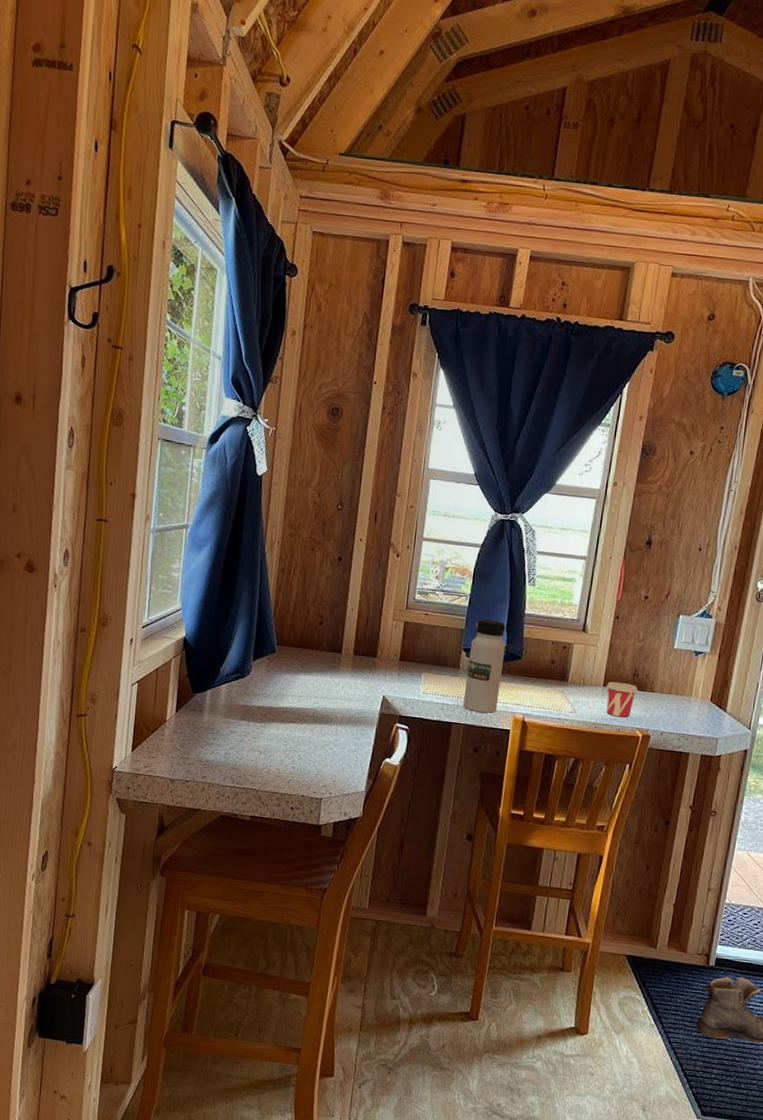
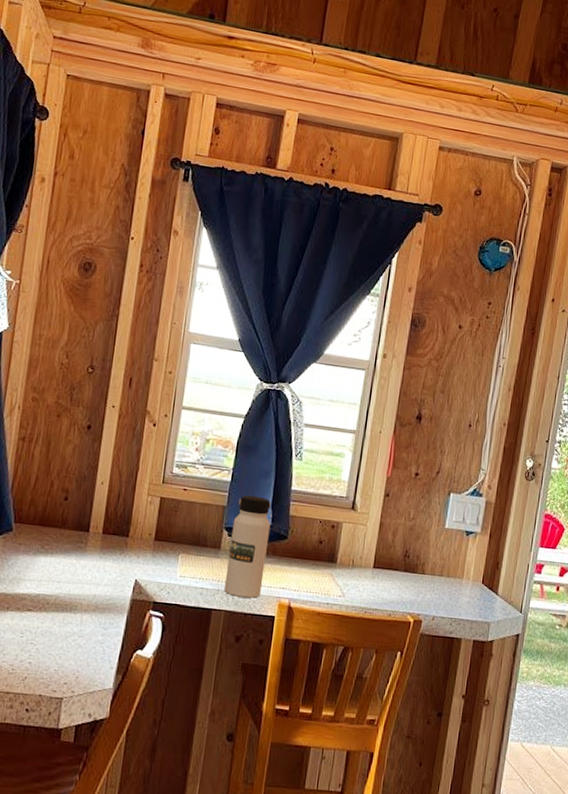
cup: present [606,681,639,718] -> none [376,563,410,602]

